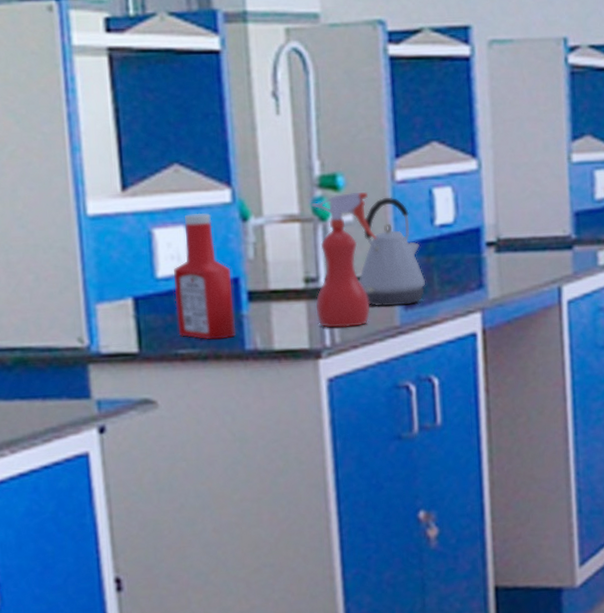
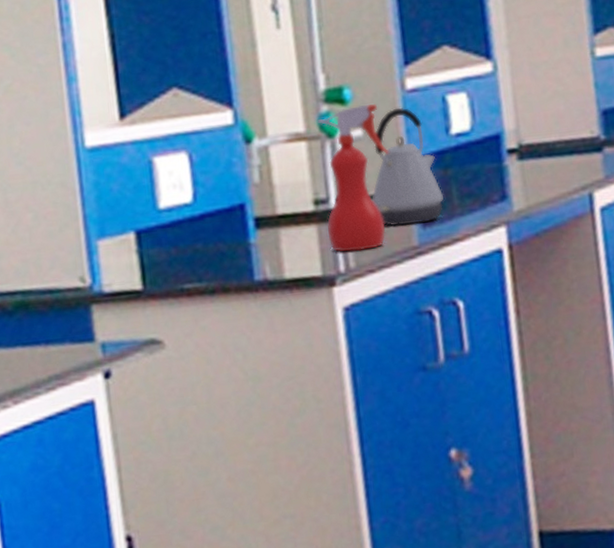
ketchup bottle: present [174,213,236,340] -> none [176,137,244,273]

